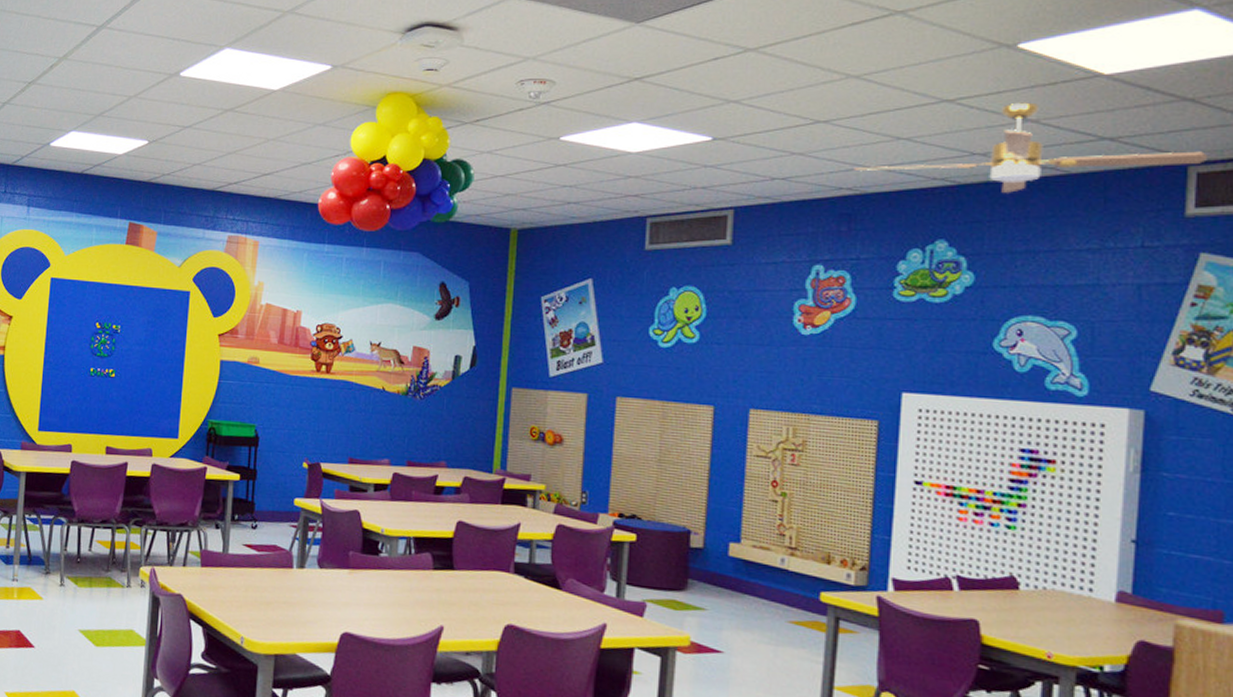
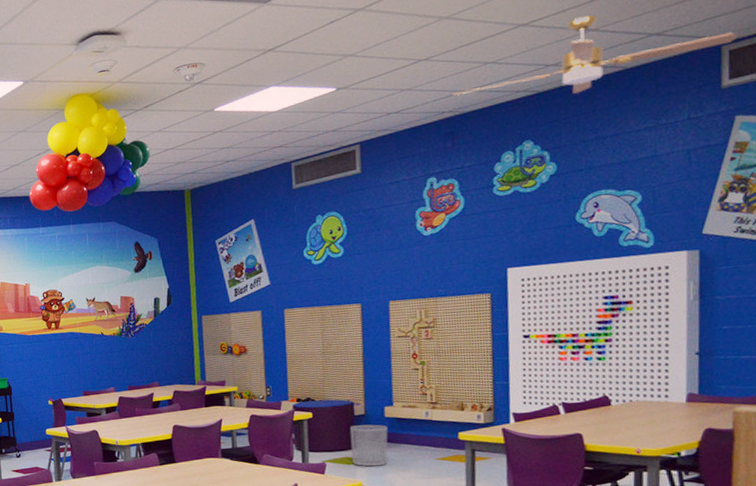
waste bin: none [680,560,731,619] -> present [349,424,388,467]

